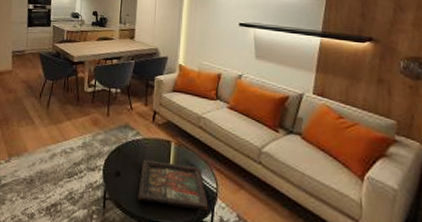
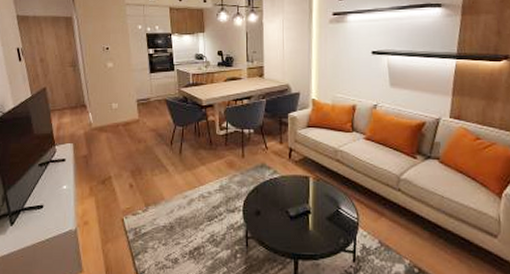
decorative tray: present [138,159,209,211] -> none [280,196,351,241]

